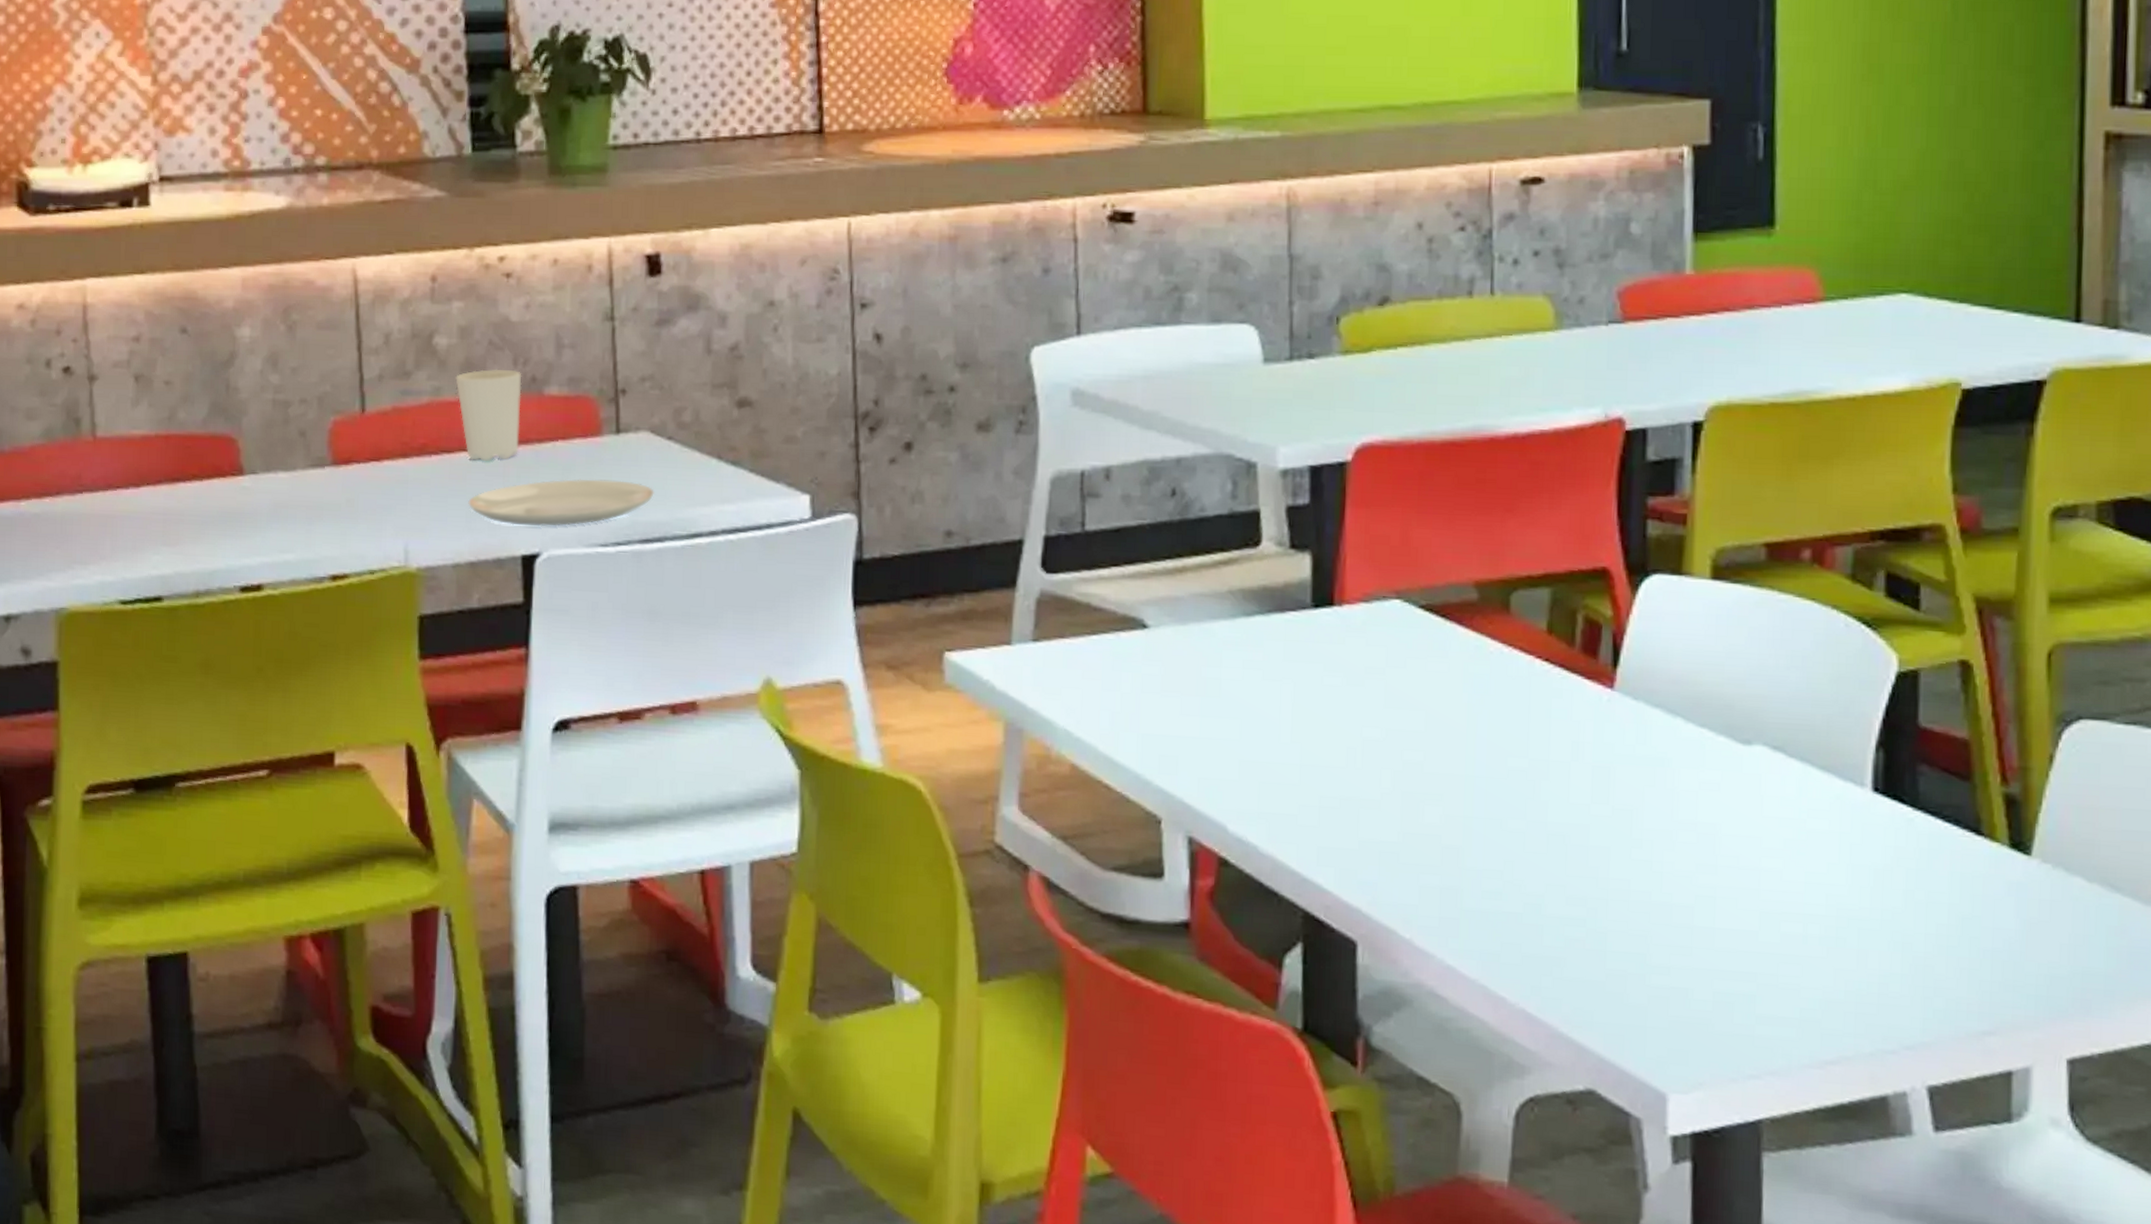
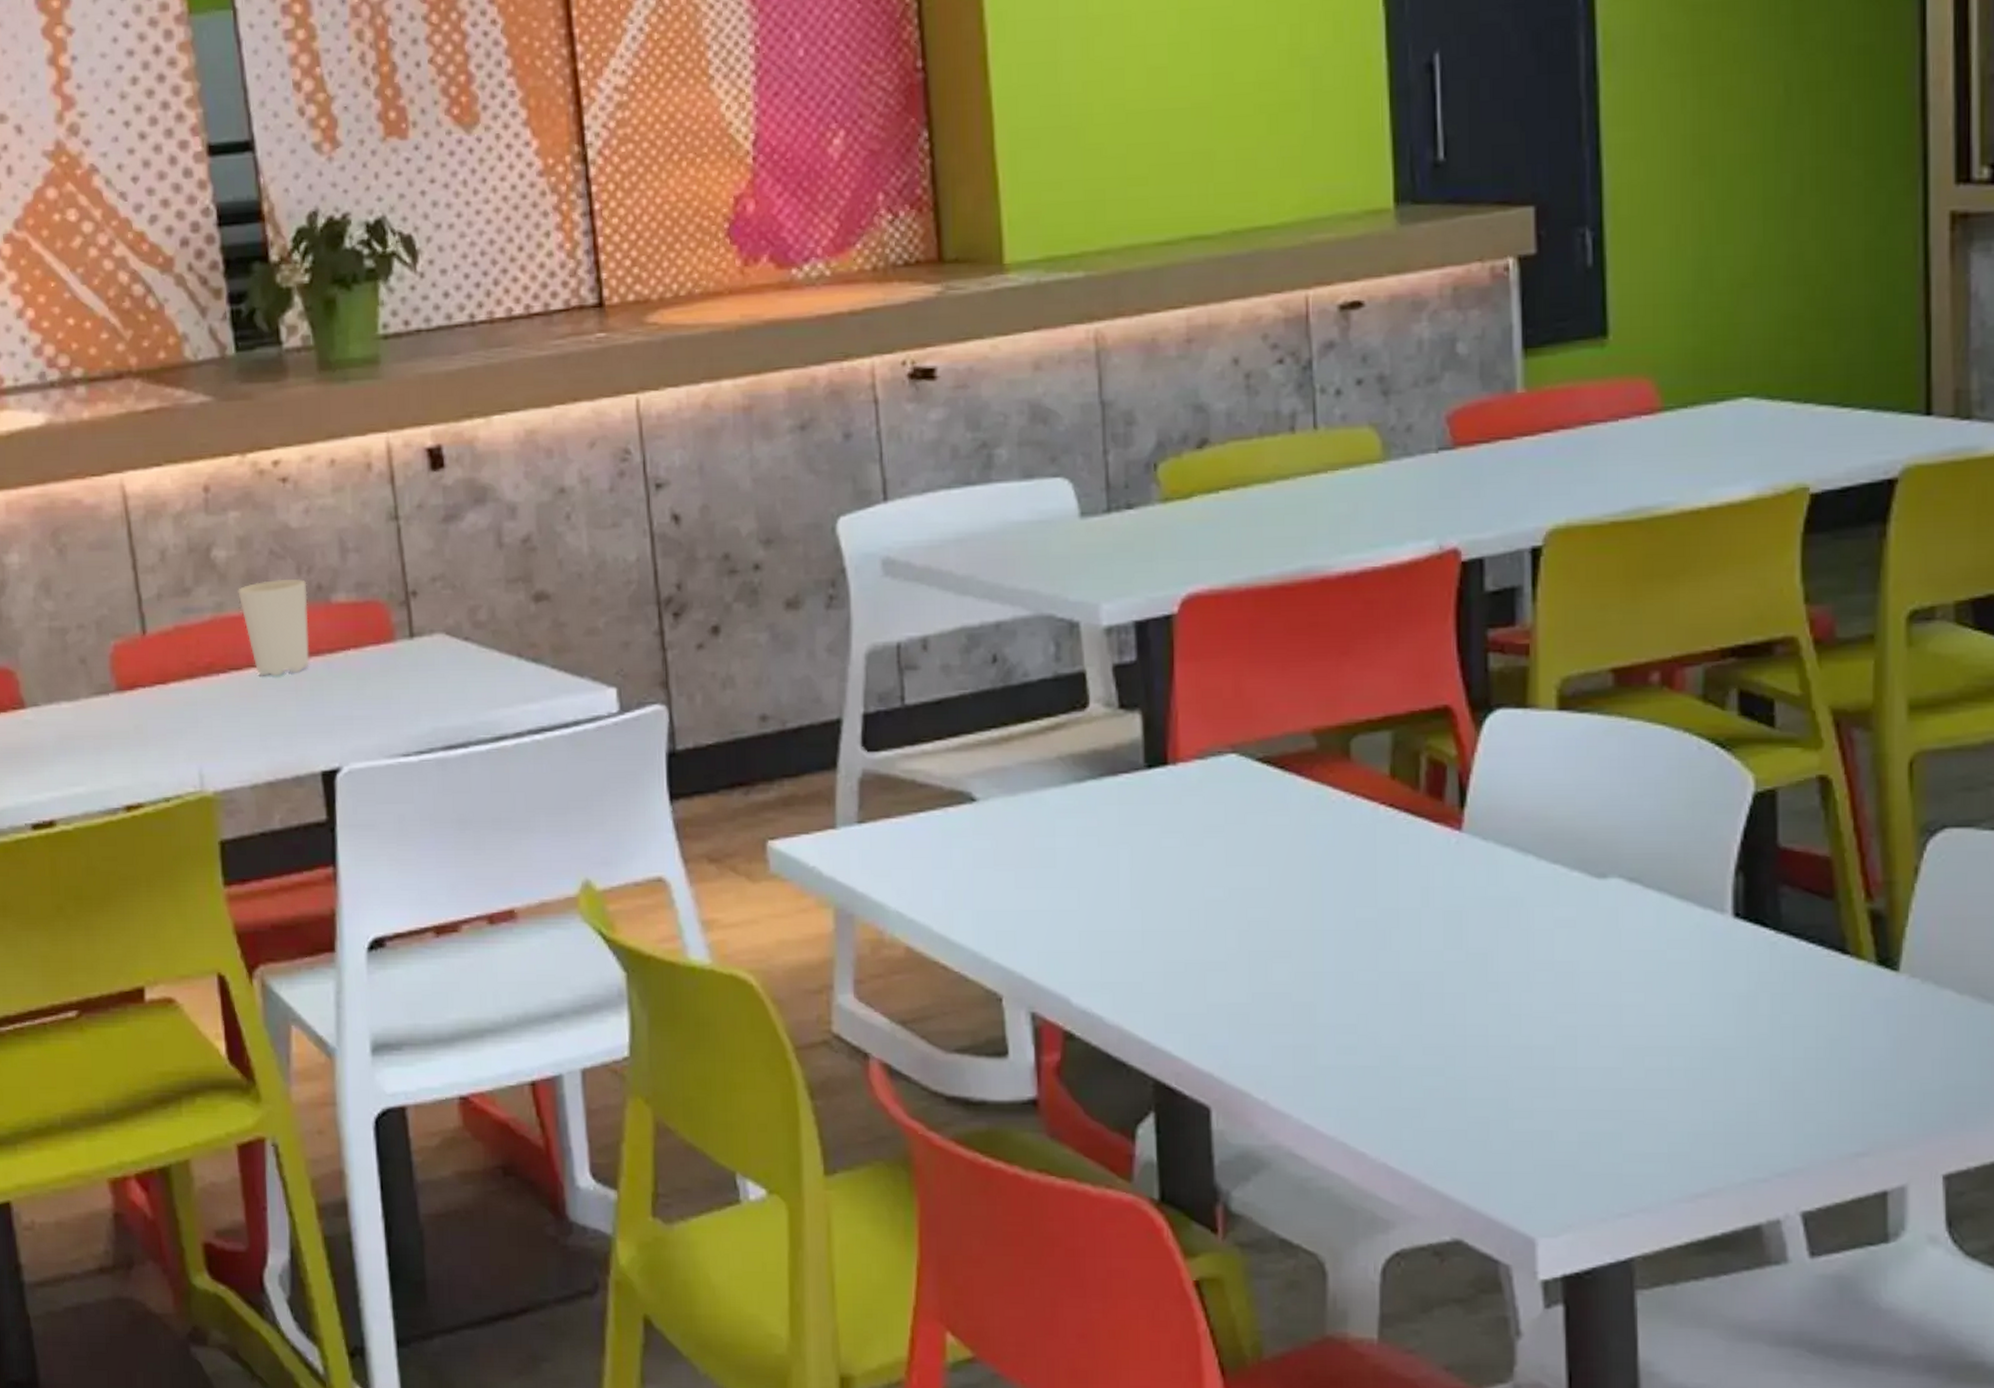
plate: present [468,478,654,527] -> none [261,686,454,741]

